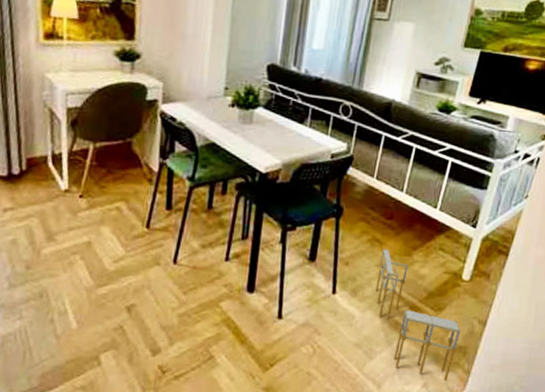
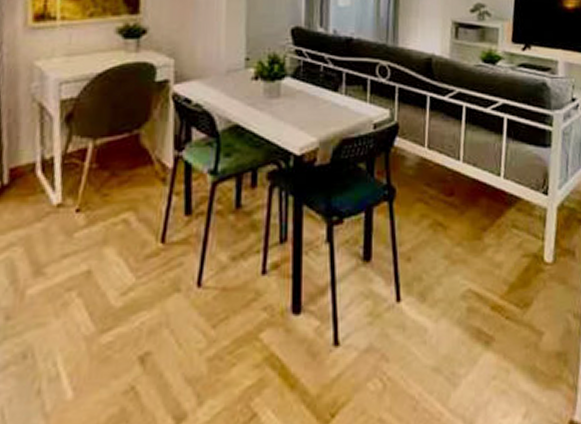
table: present [375,249,461,381] -> none [447,234,556,404]

